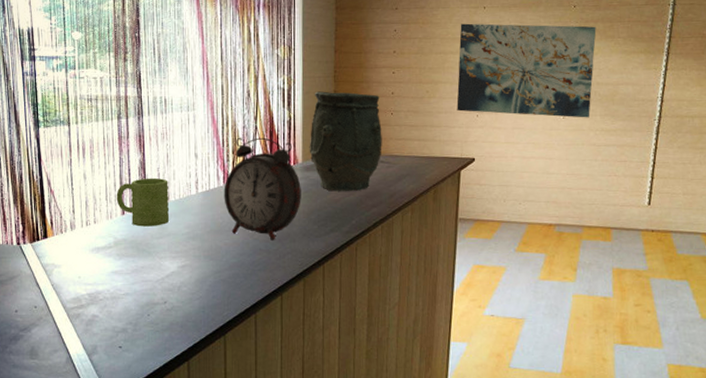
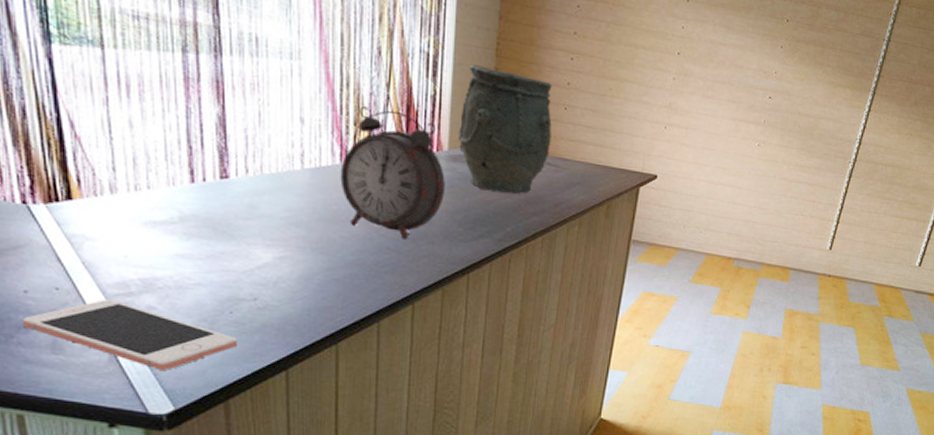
cell phone: none [13,312,154,367] -> present [21,299,238,370]
mug: present [116,177,170,227] -> none [181,138,262,204]
wall art: present [456,23,597,118] -> none [643,14,807,150]

